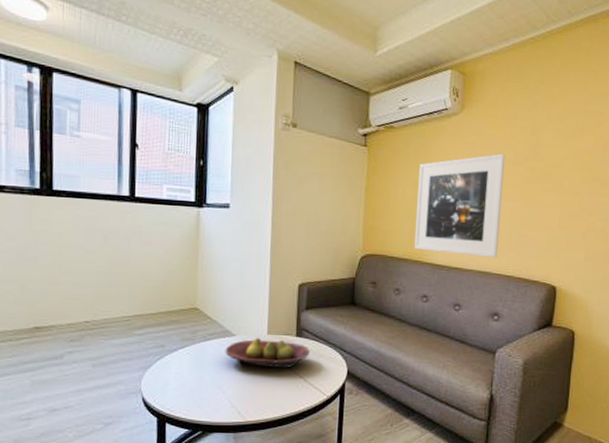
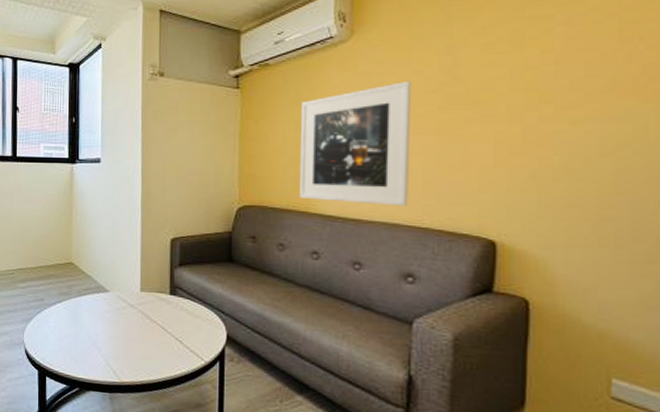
fruit bowl: present [225,337,310,369] -> none [99,294,185,329]

